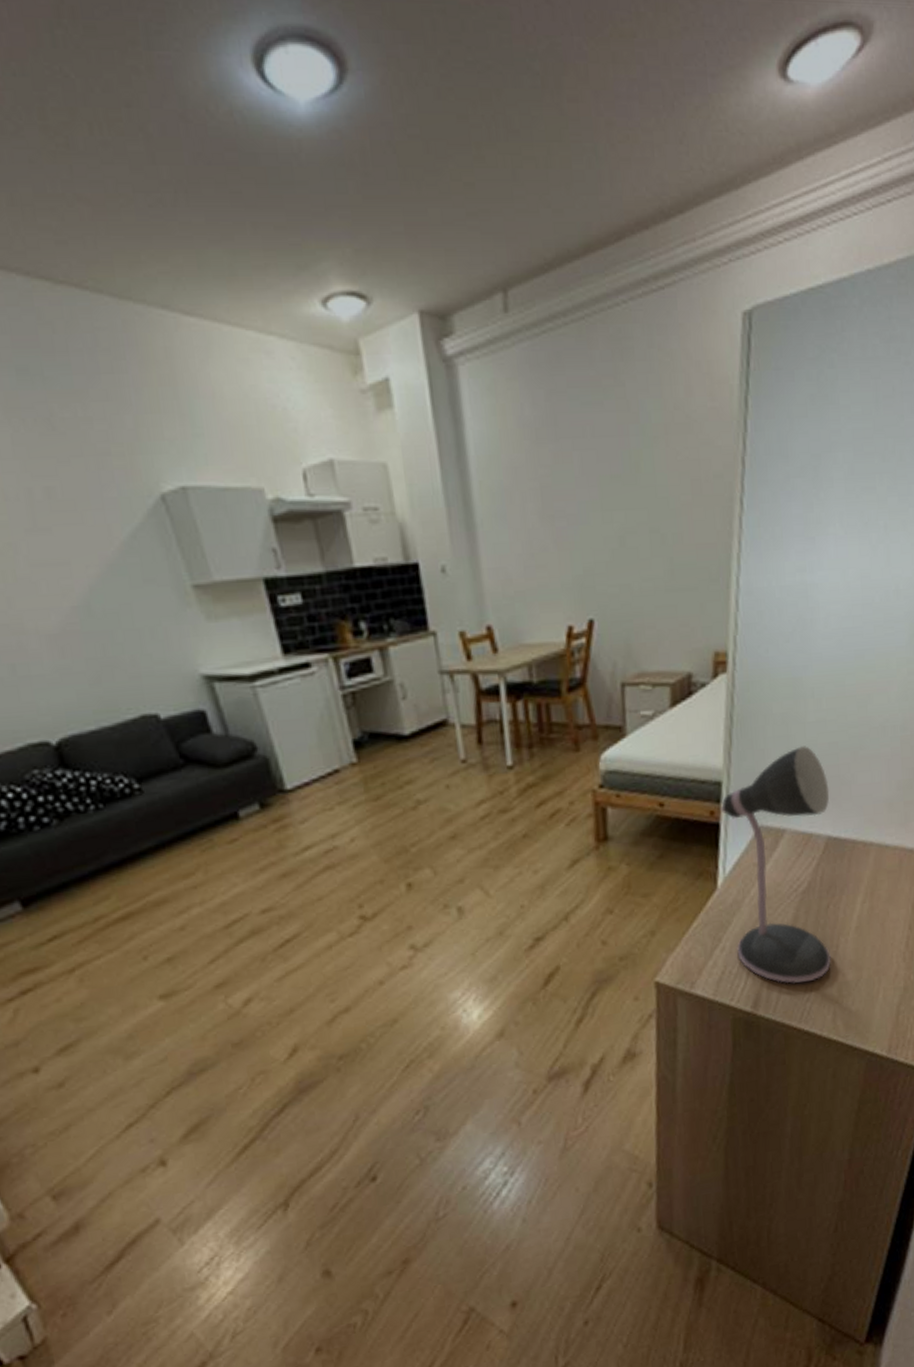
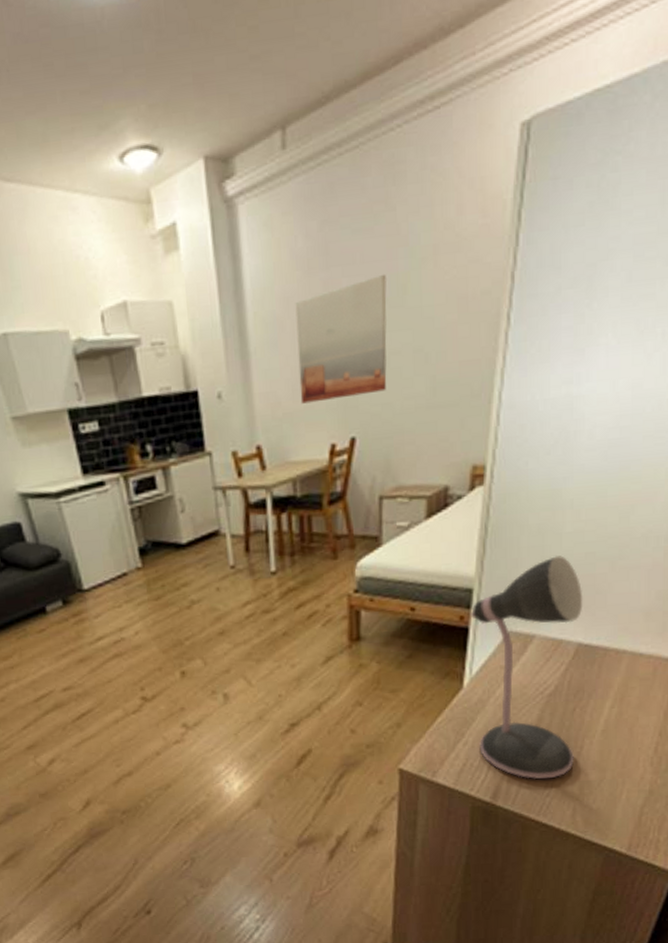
wall art: none [524,450,624,582] -> present [295,274,387,404]

